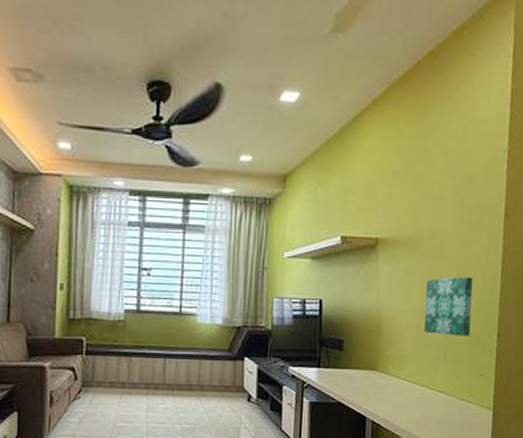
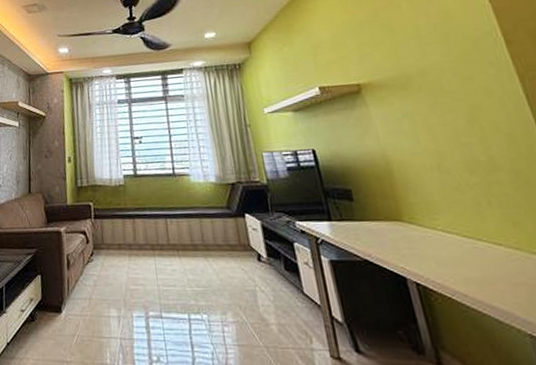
wall art: present [424,277,473,336] -> none [432,110,514,176]

